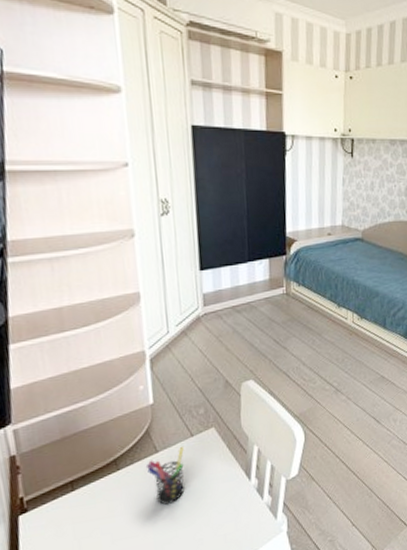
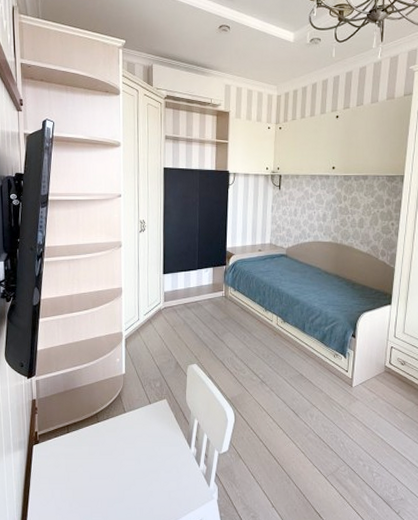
pen holder: present [145,446,185,505] -> none [116,410,144,456]

